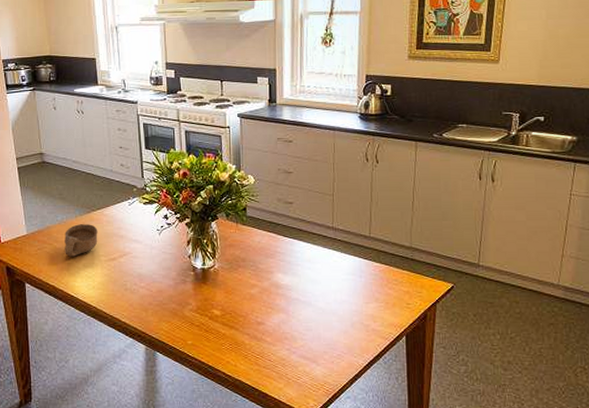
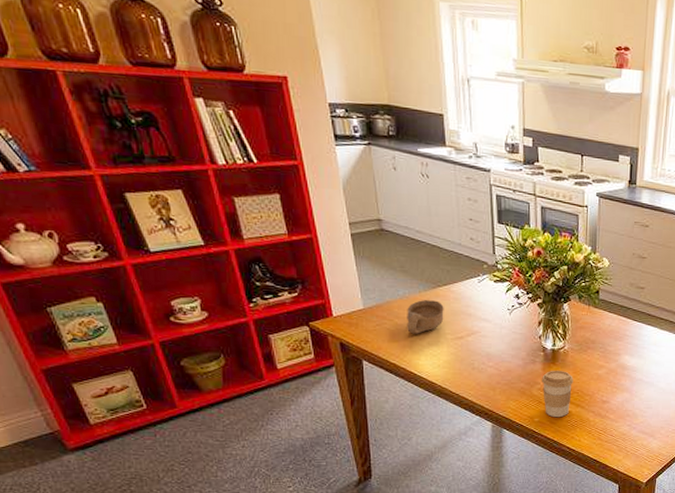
coffee cup: none [193,290,225,340] -> present [542,370,573,418]

